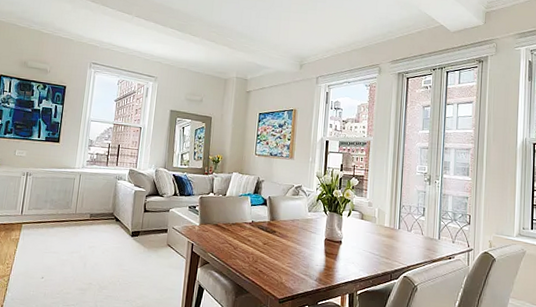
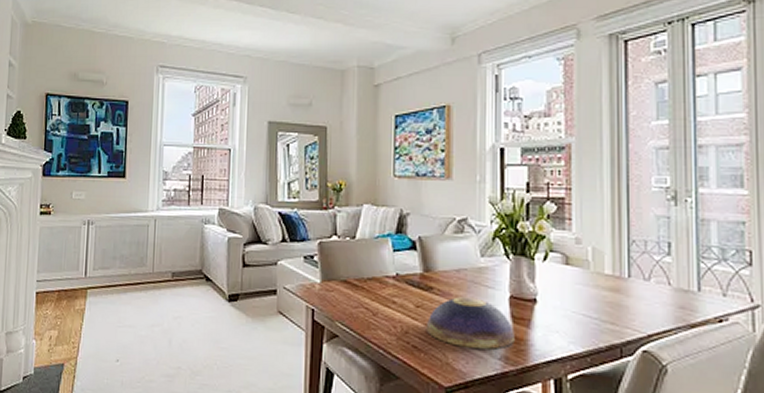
decorative bowl: none [270,238,326,274] -> present [427,297,515,349]

